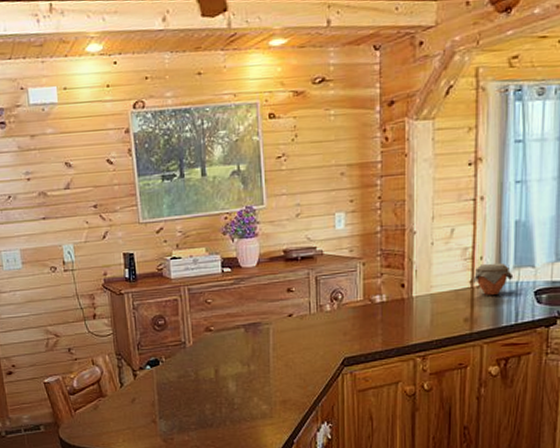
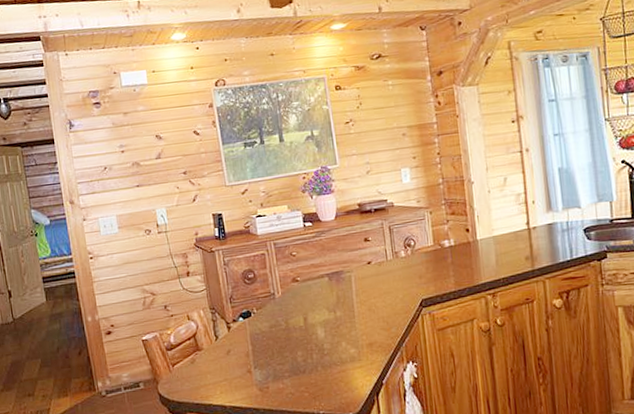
jar: present [474,262,514,295] -> none [529,205,564,235]

